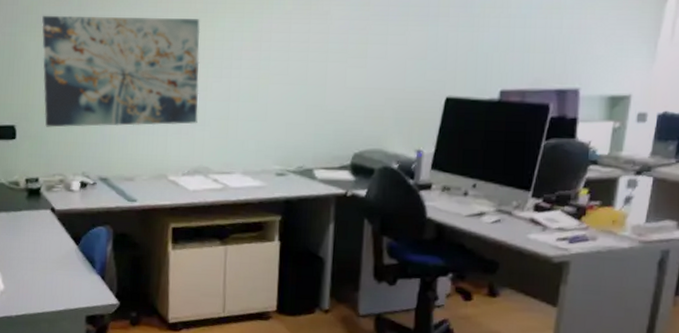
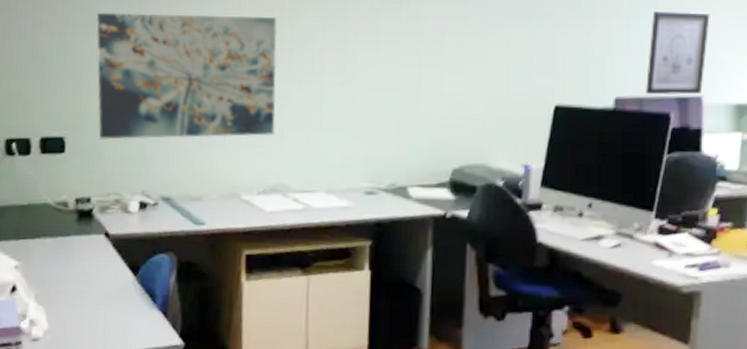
wall art: none [528,11,590,88] -> present [646,11,710,95]

